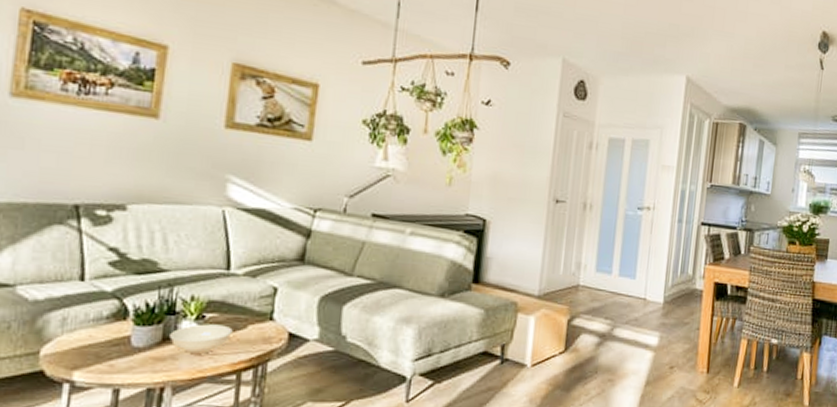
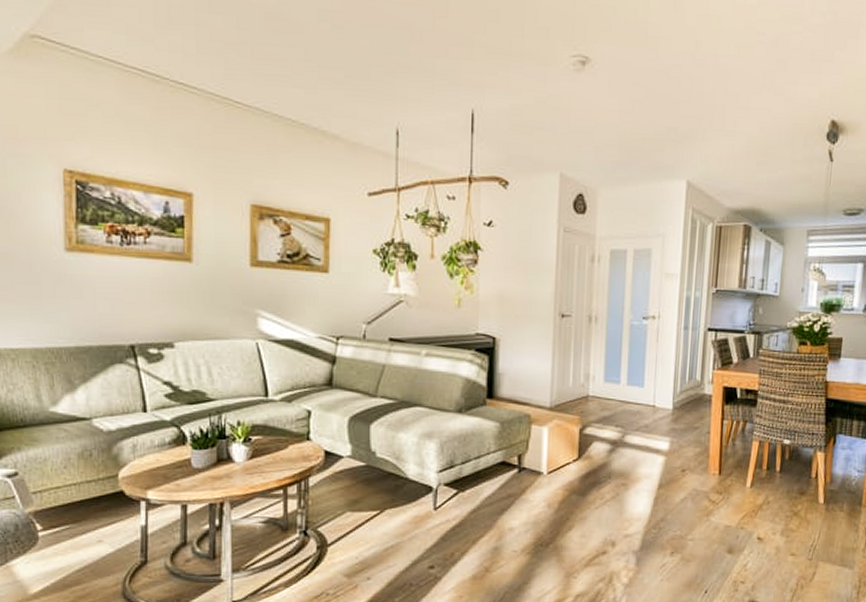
bowl: present [169,324,233,354] -> none [223,446,276,472]

